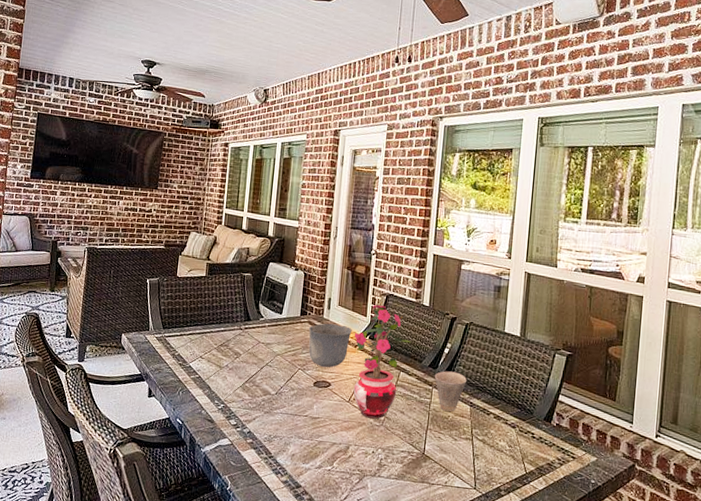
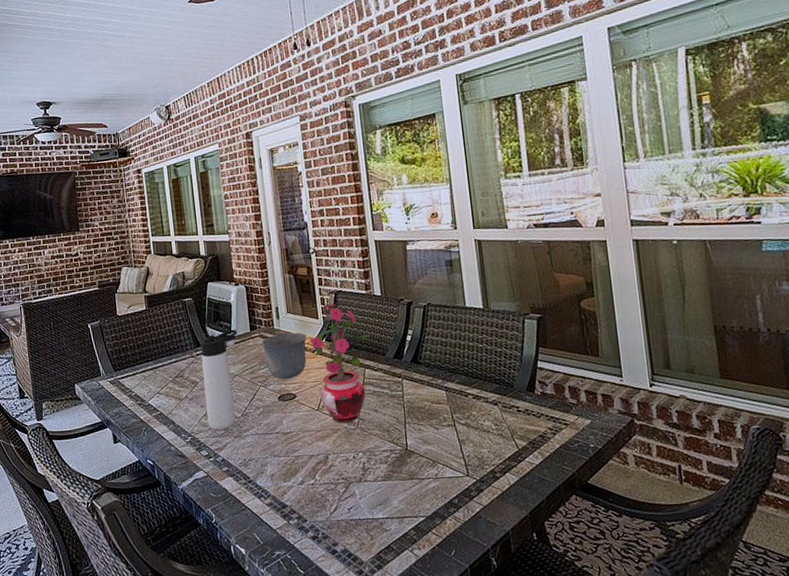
thermos bottle: none [242,310,288,404] -> present [200,329,238,431]
cup: present [434,371,467,412] -> none [401,358,436,401]

